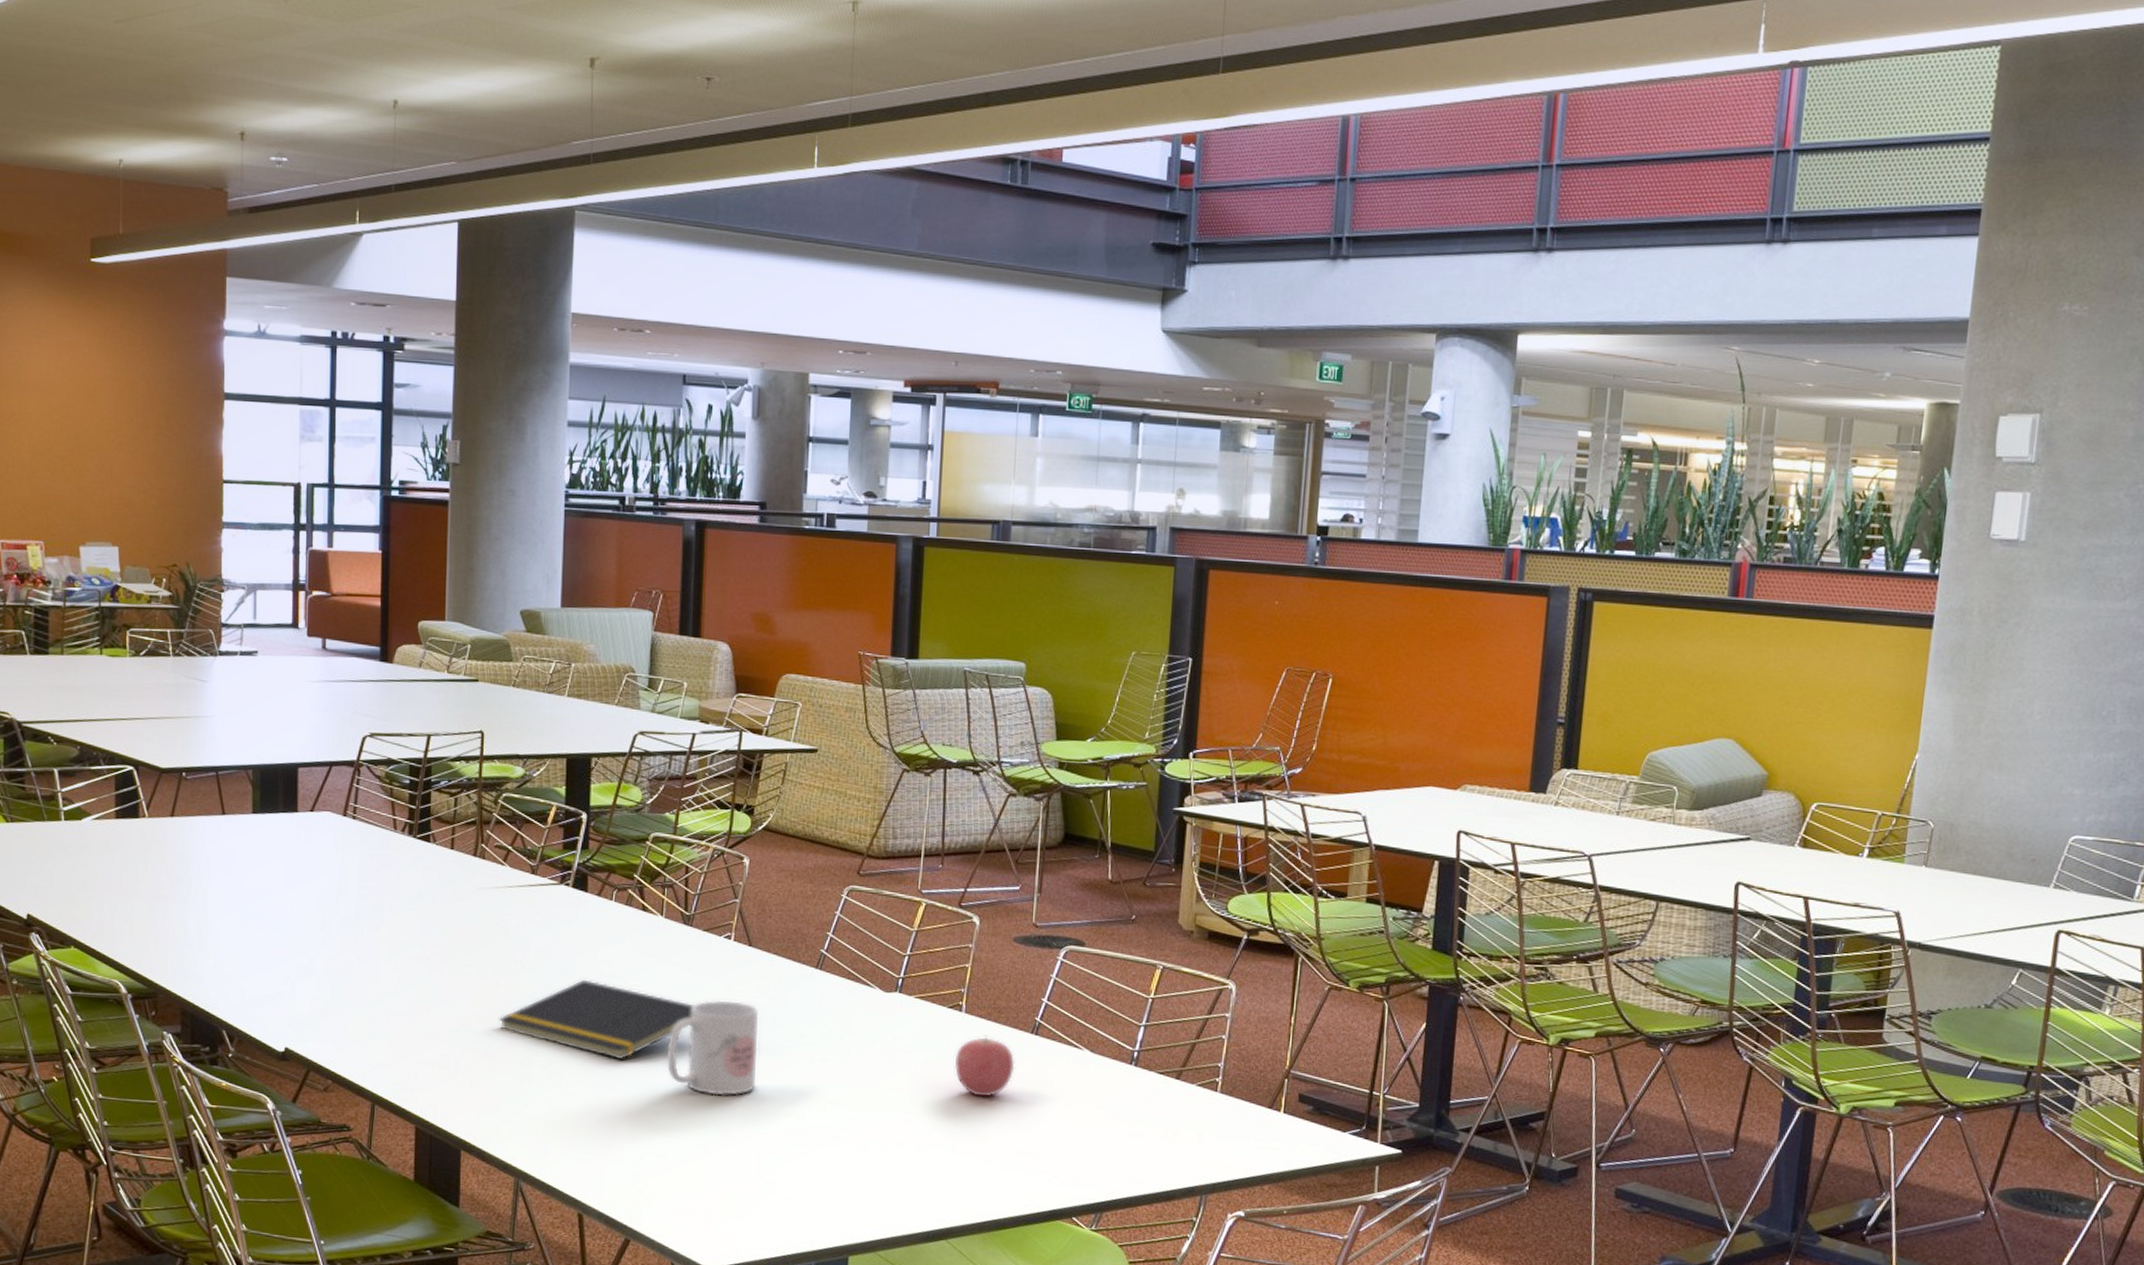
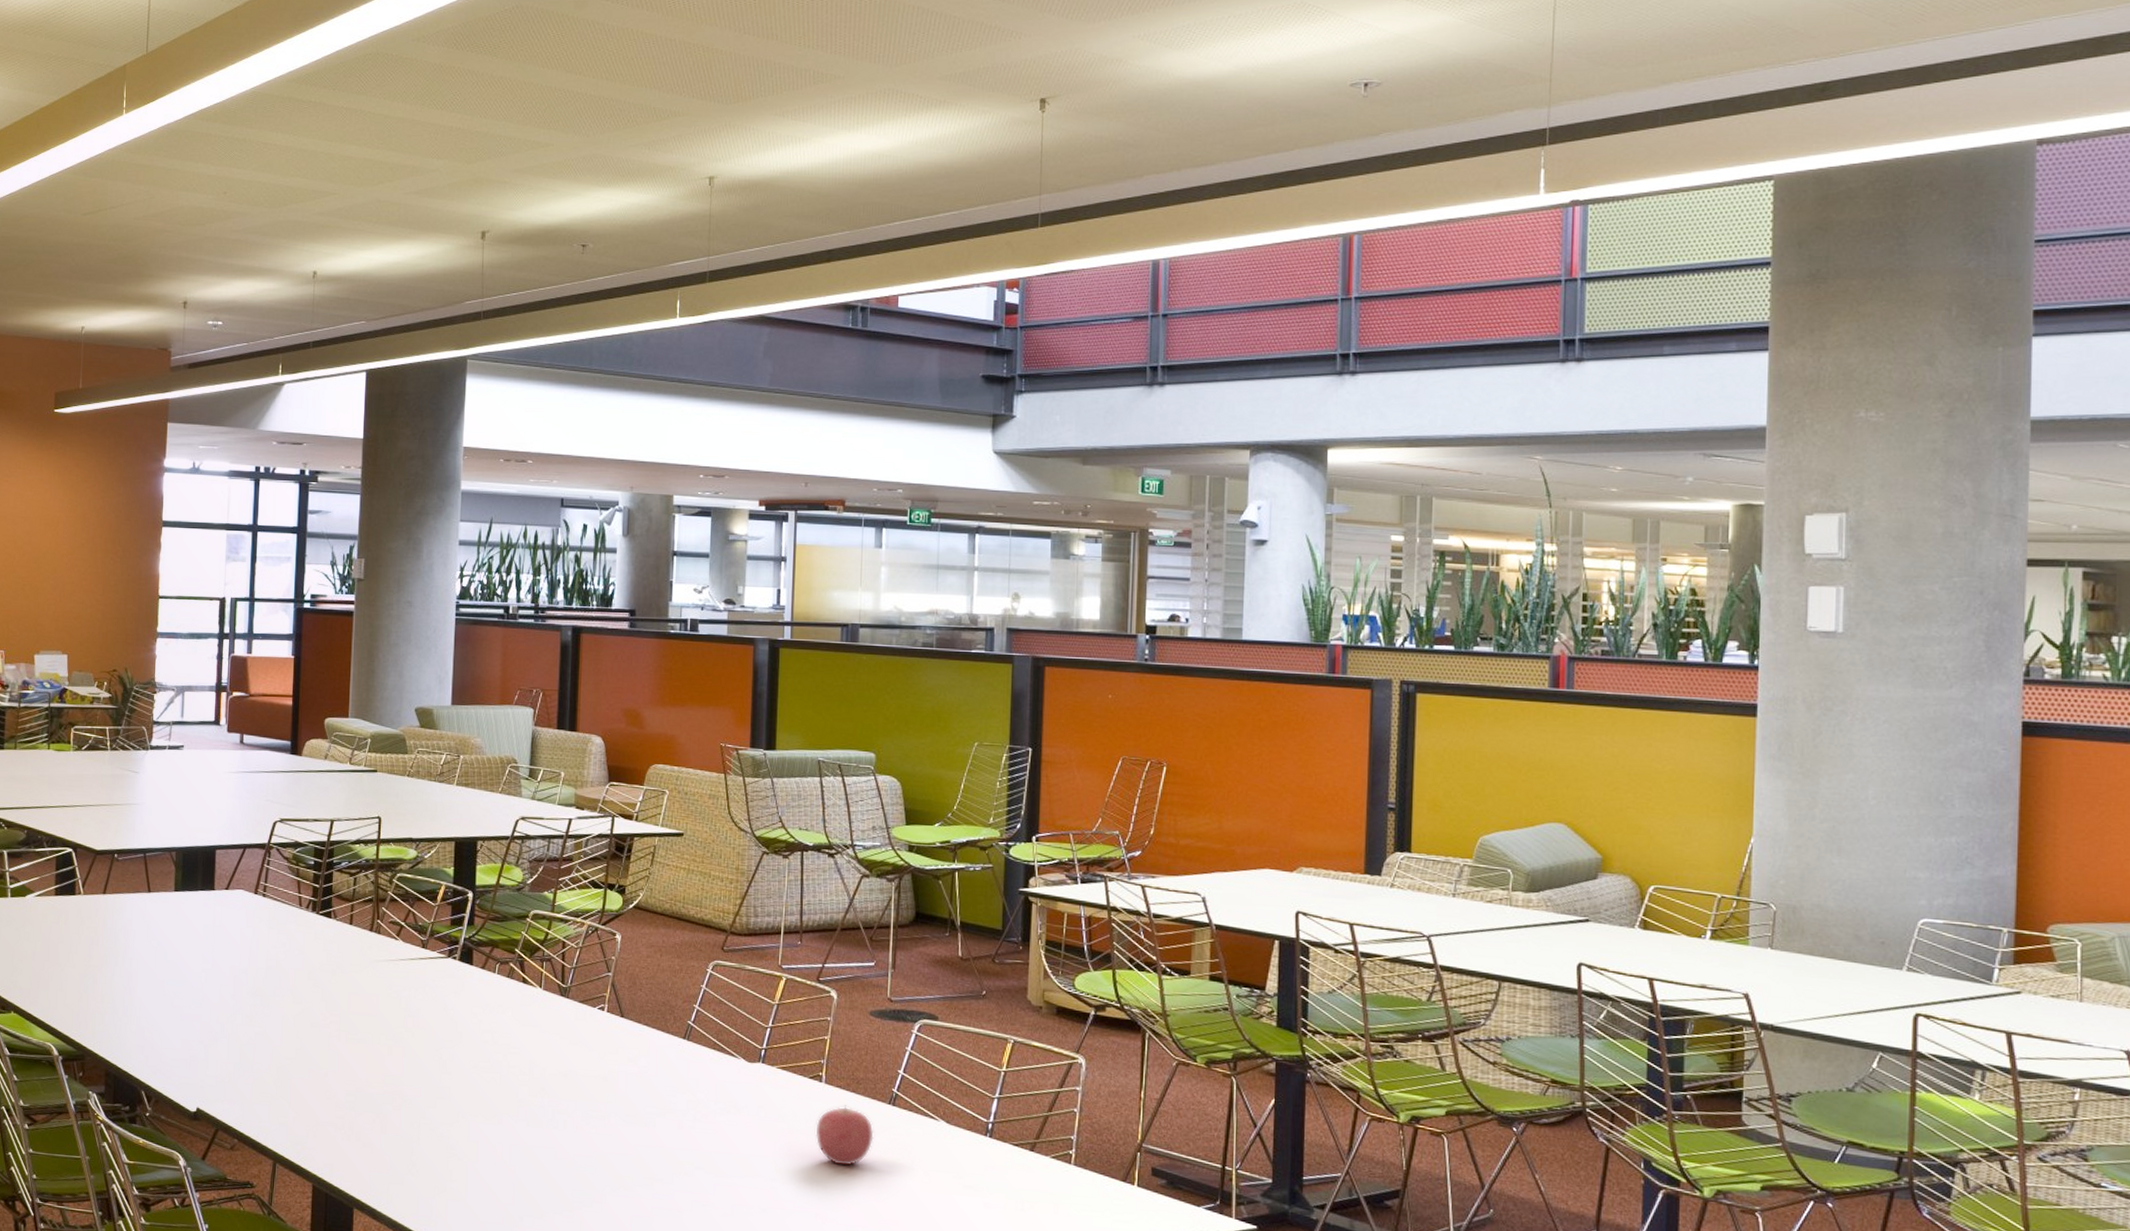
notepad: present [499,979,694,1060] -> none [391,1047,570,1124]
mug: present [666,1000,759,1096] -> none [544,1068,631,1160]

